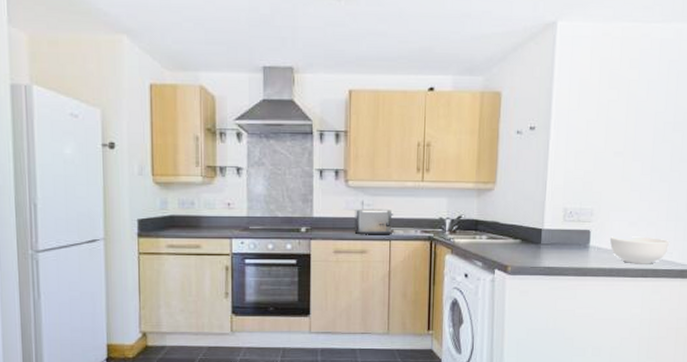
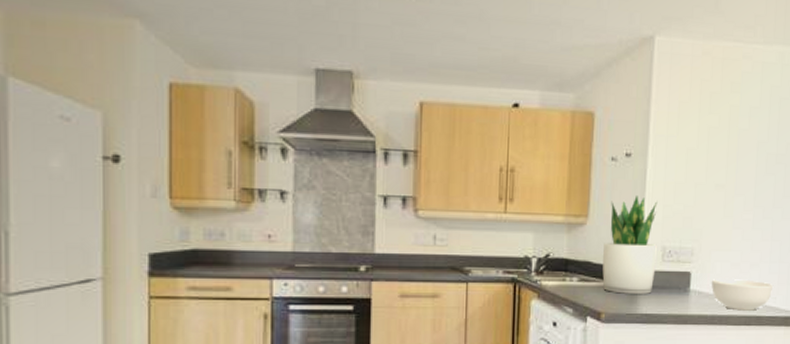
toaster: present [354,208,394,235] -> none [424,243,472,276]
planter: none [509,164,560,251] -> present [602,196,658,295]

